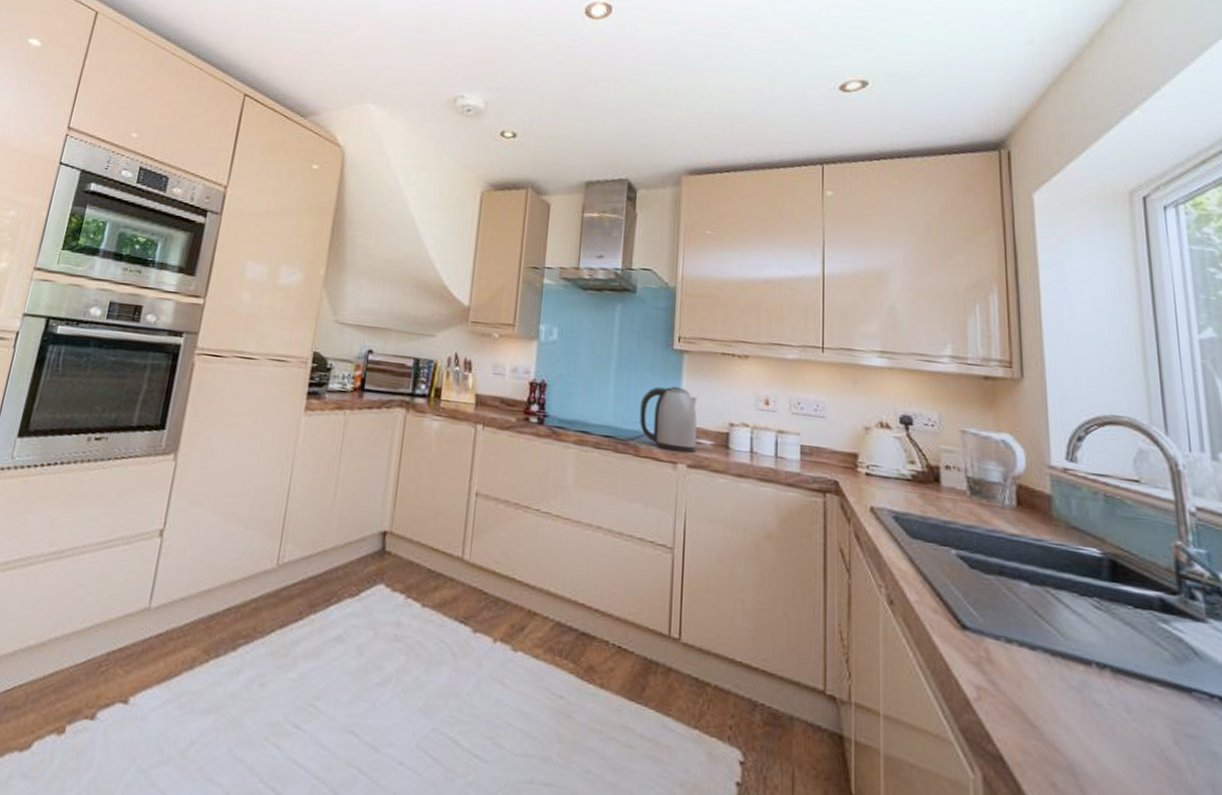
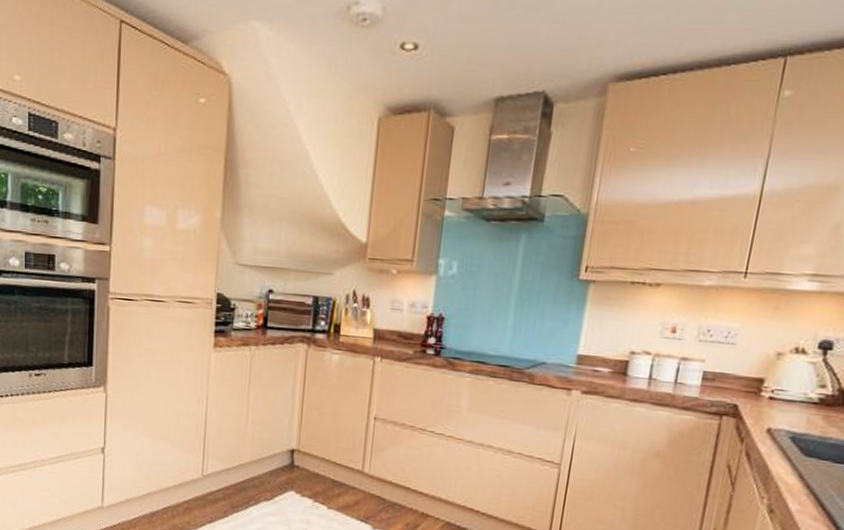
kettle: present [639,386,698,454] -> none [536,316,600,381]

